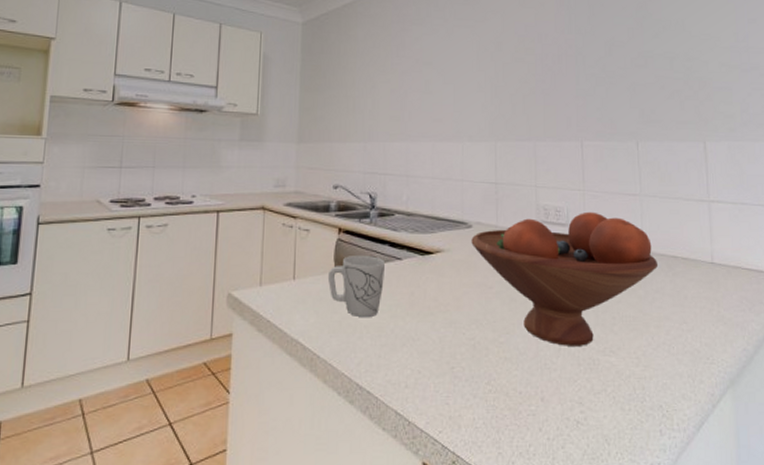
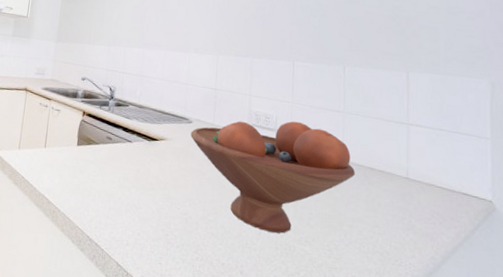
mug: present [327,254,385,318] -> none [71,134,118,185]

